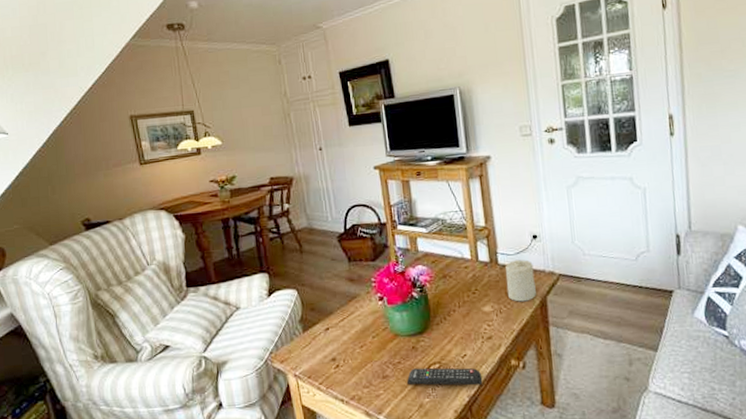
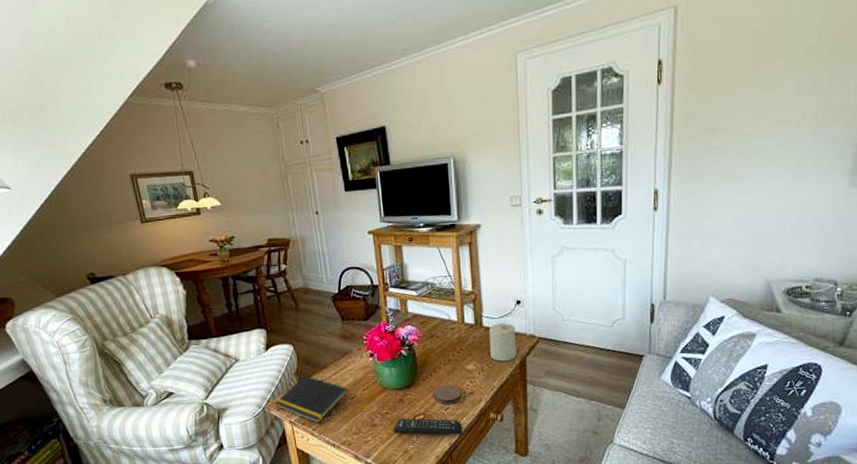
notepad: none [277,322,357,377] -> present [274,375,348,424]
coaster: none [449,329,479,351] -> present [433,385,461,404]

